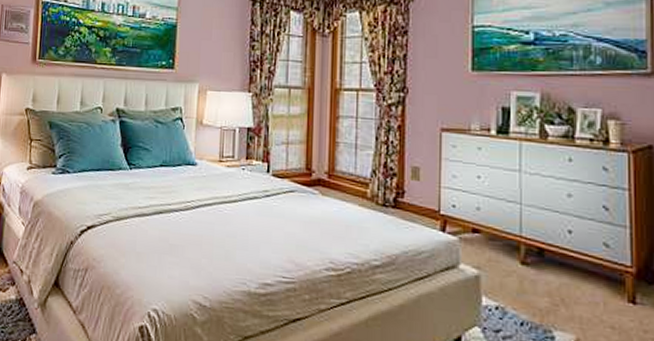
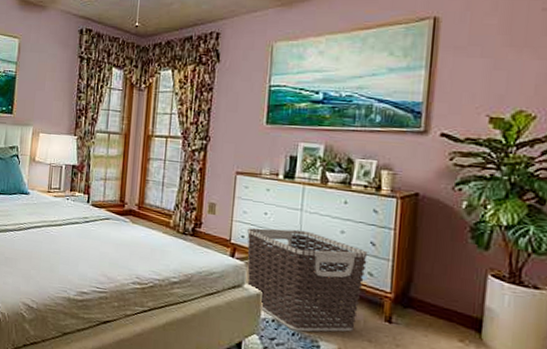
clothes hamper: none [459,194,601,320] -> present [247,228,368,332]

